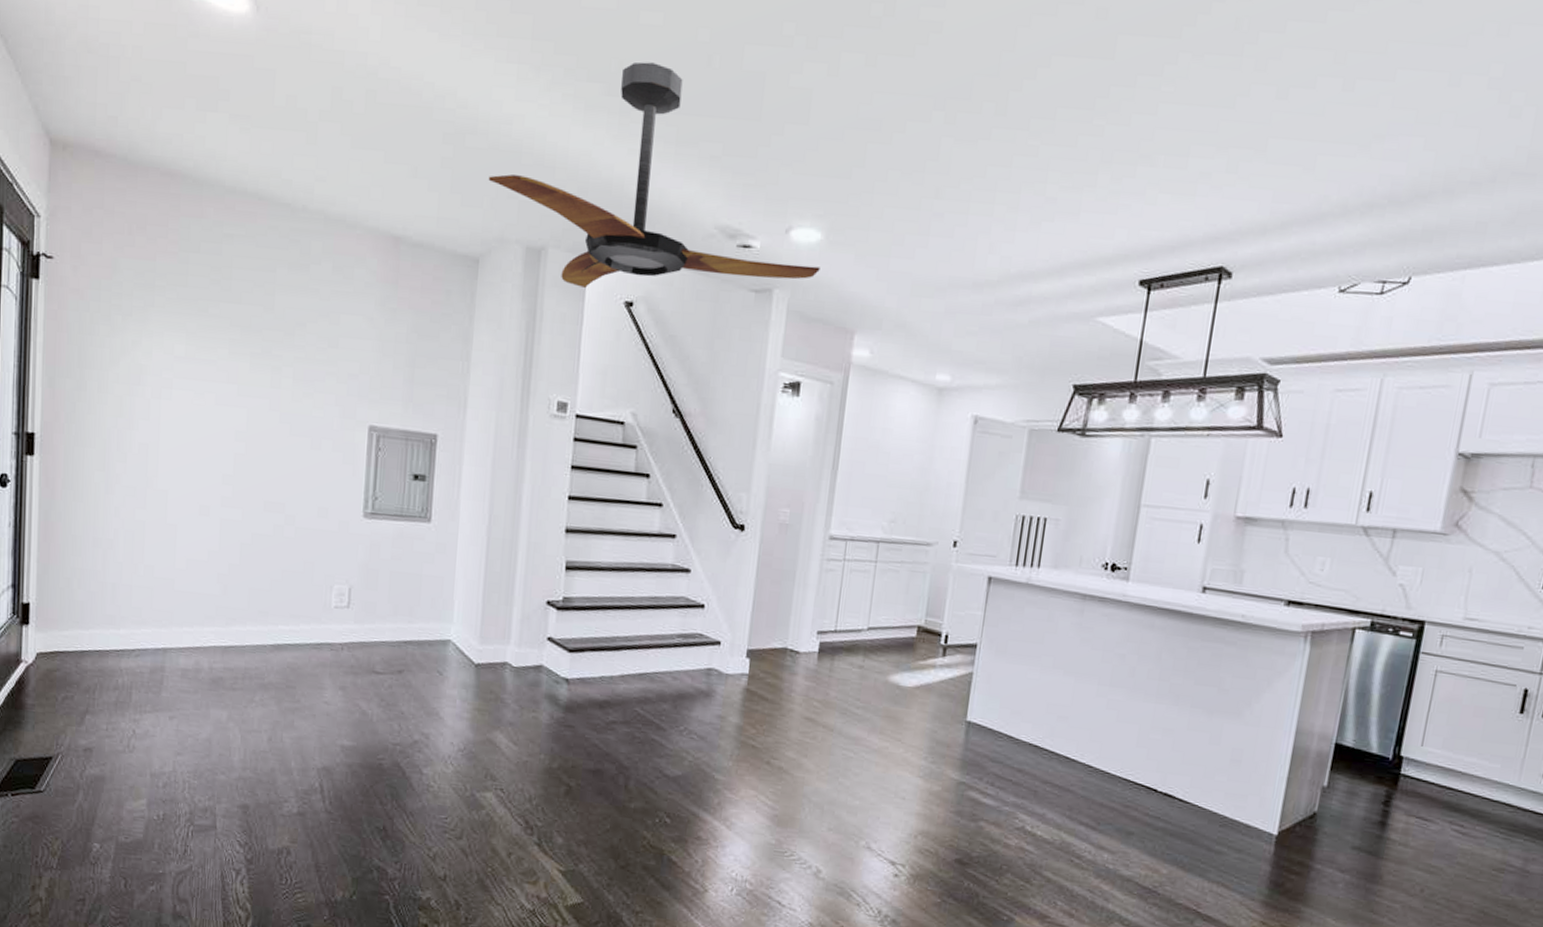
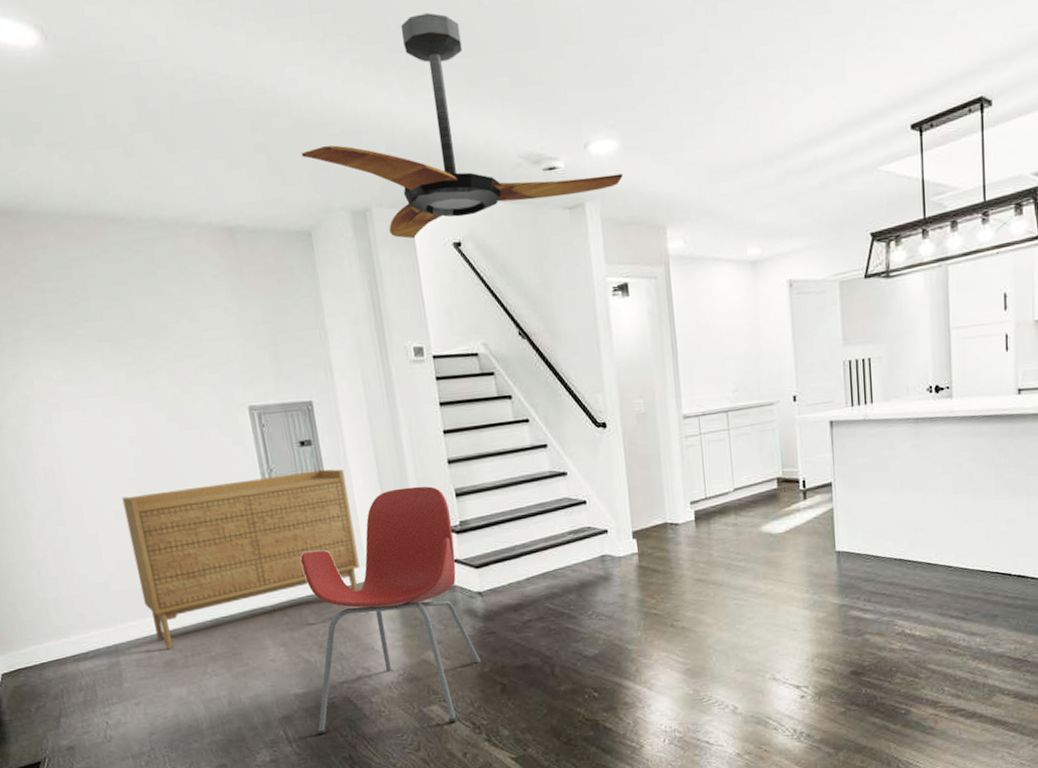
sideboard: none [206,492,453,666] -> present [122,469,360,649]
armchair: none [355,547,555,816] -> present [300,486,481,734]

